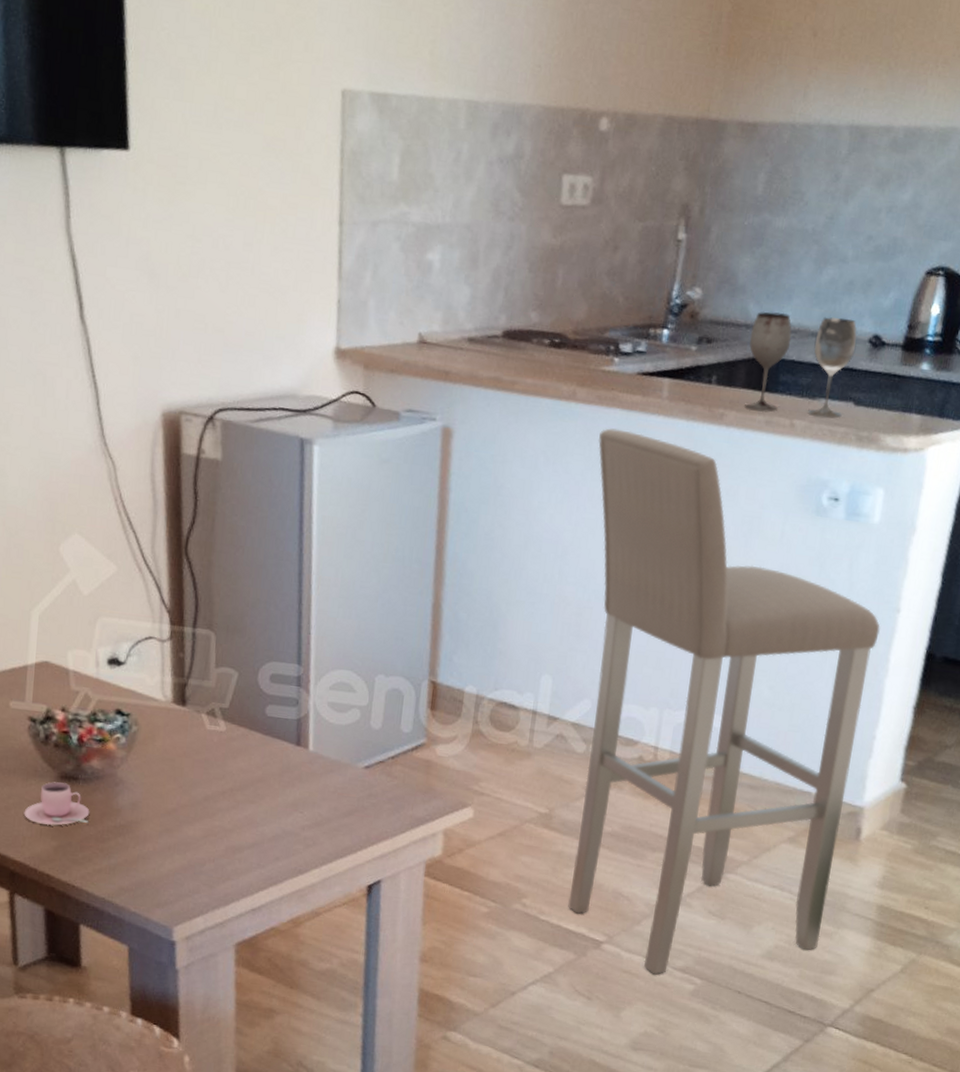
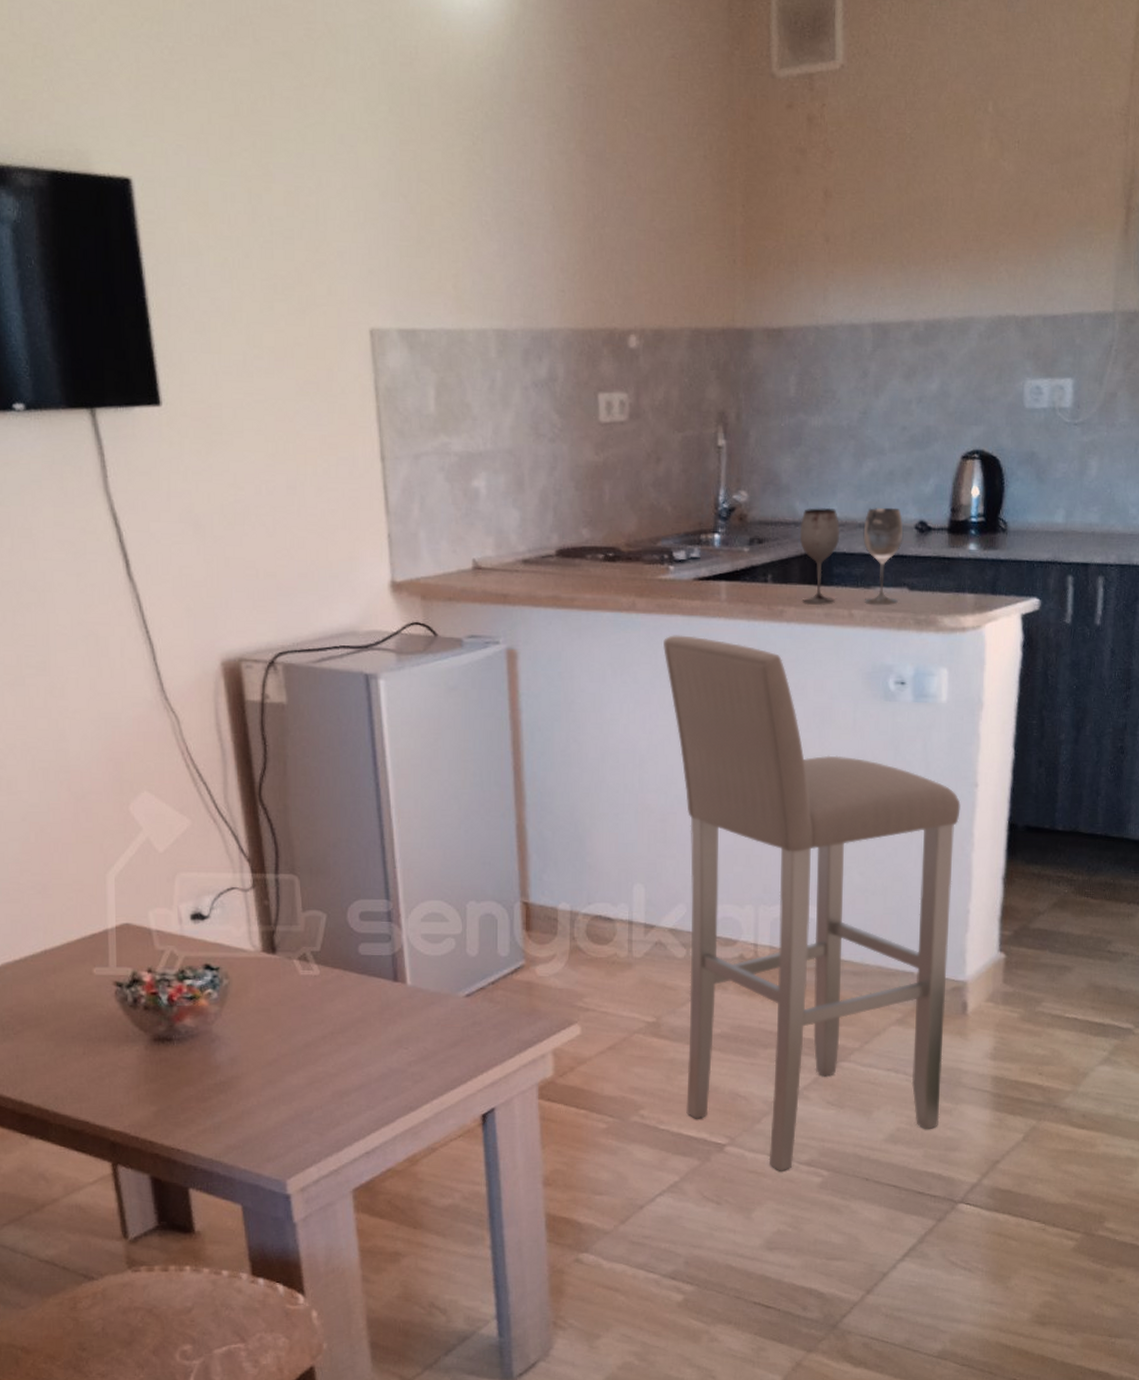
teacup: present [24,781,90,826] -> none [119,1044,188,1091]

